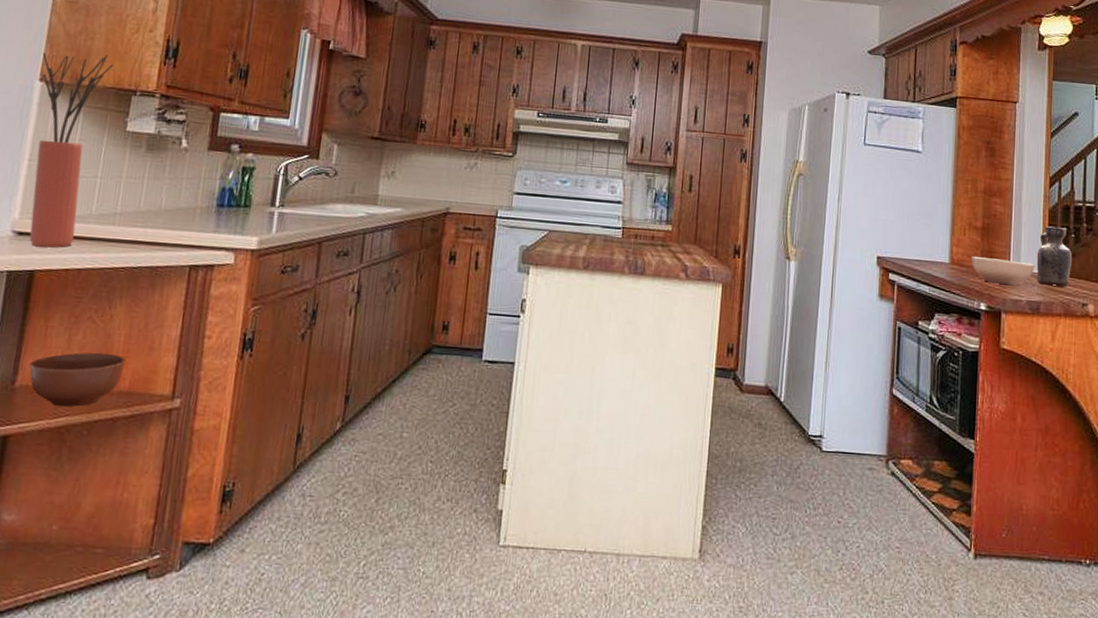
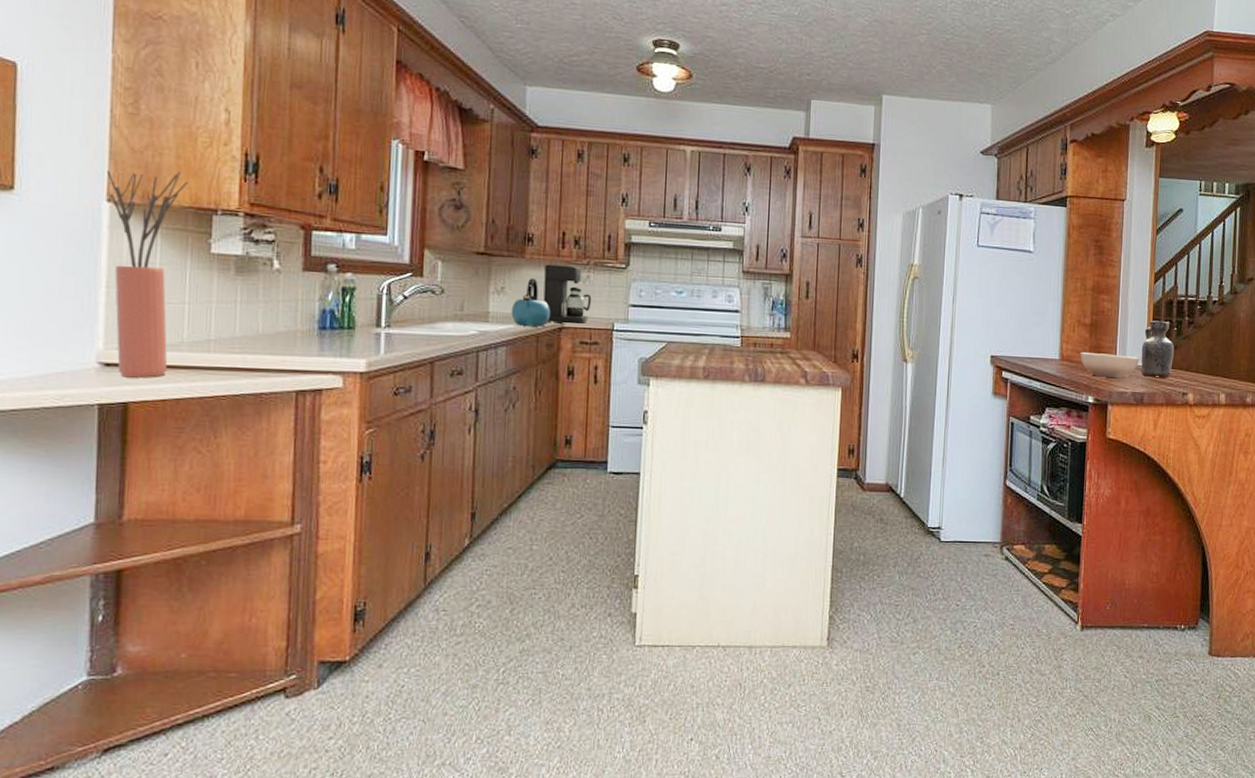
bowl: present [29,352,126,407] -> none [135,483,238,539]
kettle: none [399,163,438,211] -> present [511,278,551,327]
coffee maker: none [431,150,478,210] -> present [543,264,592,325]

